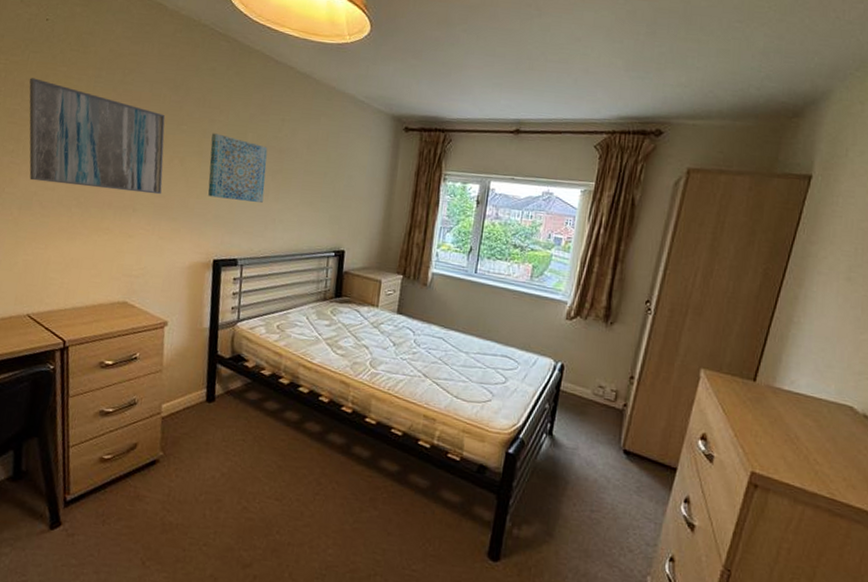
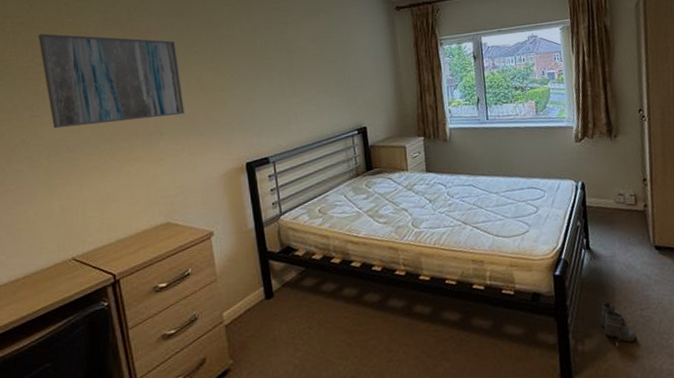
wall art: present [207,133,268,203] -> none [223,47,282,106]
boots: none [544,492,578,541] -> present [600,301,636,343]

